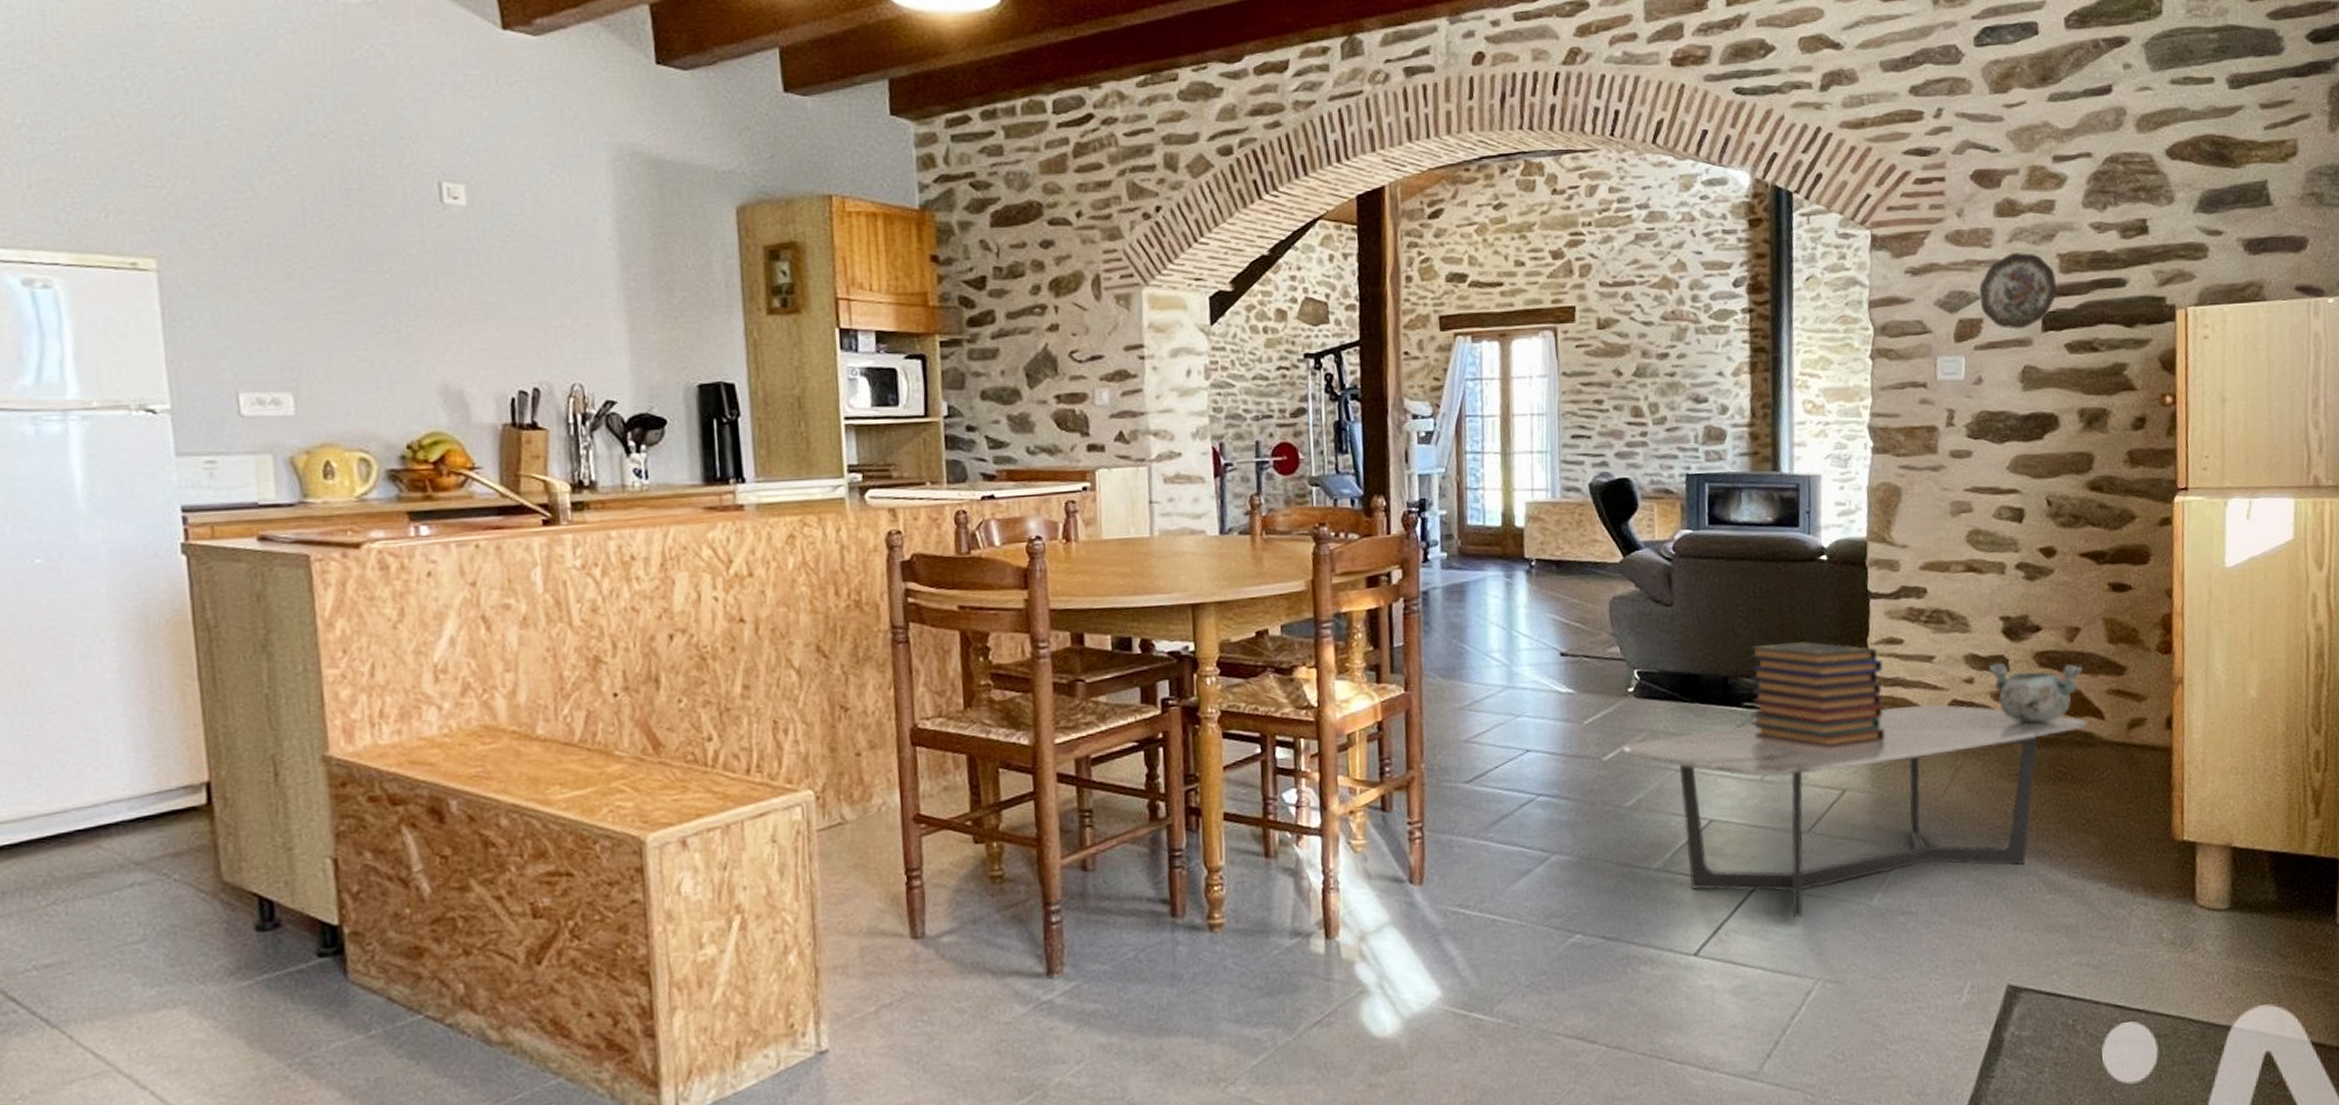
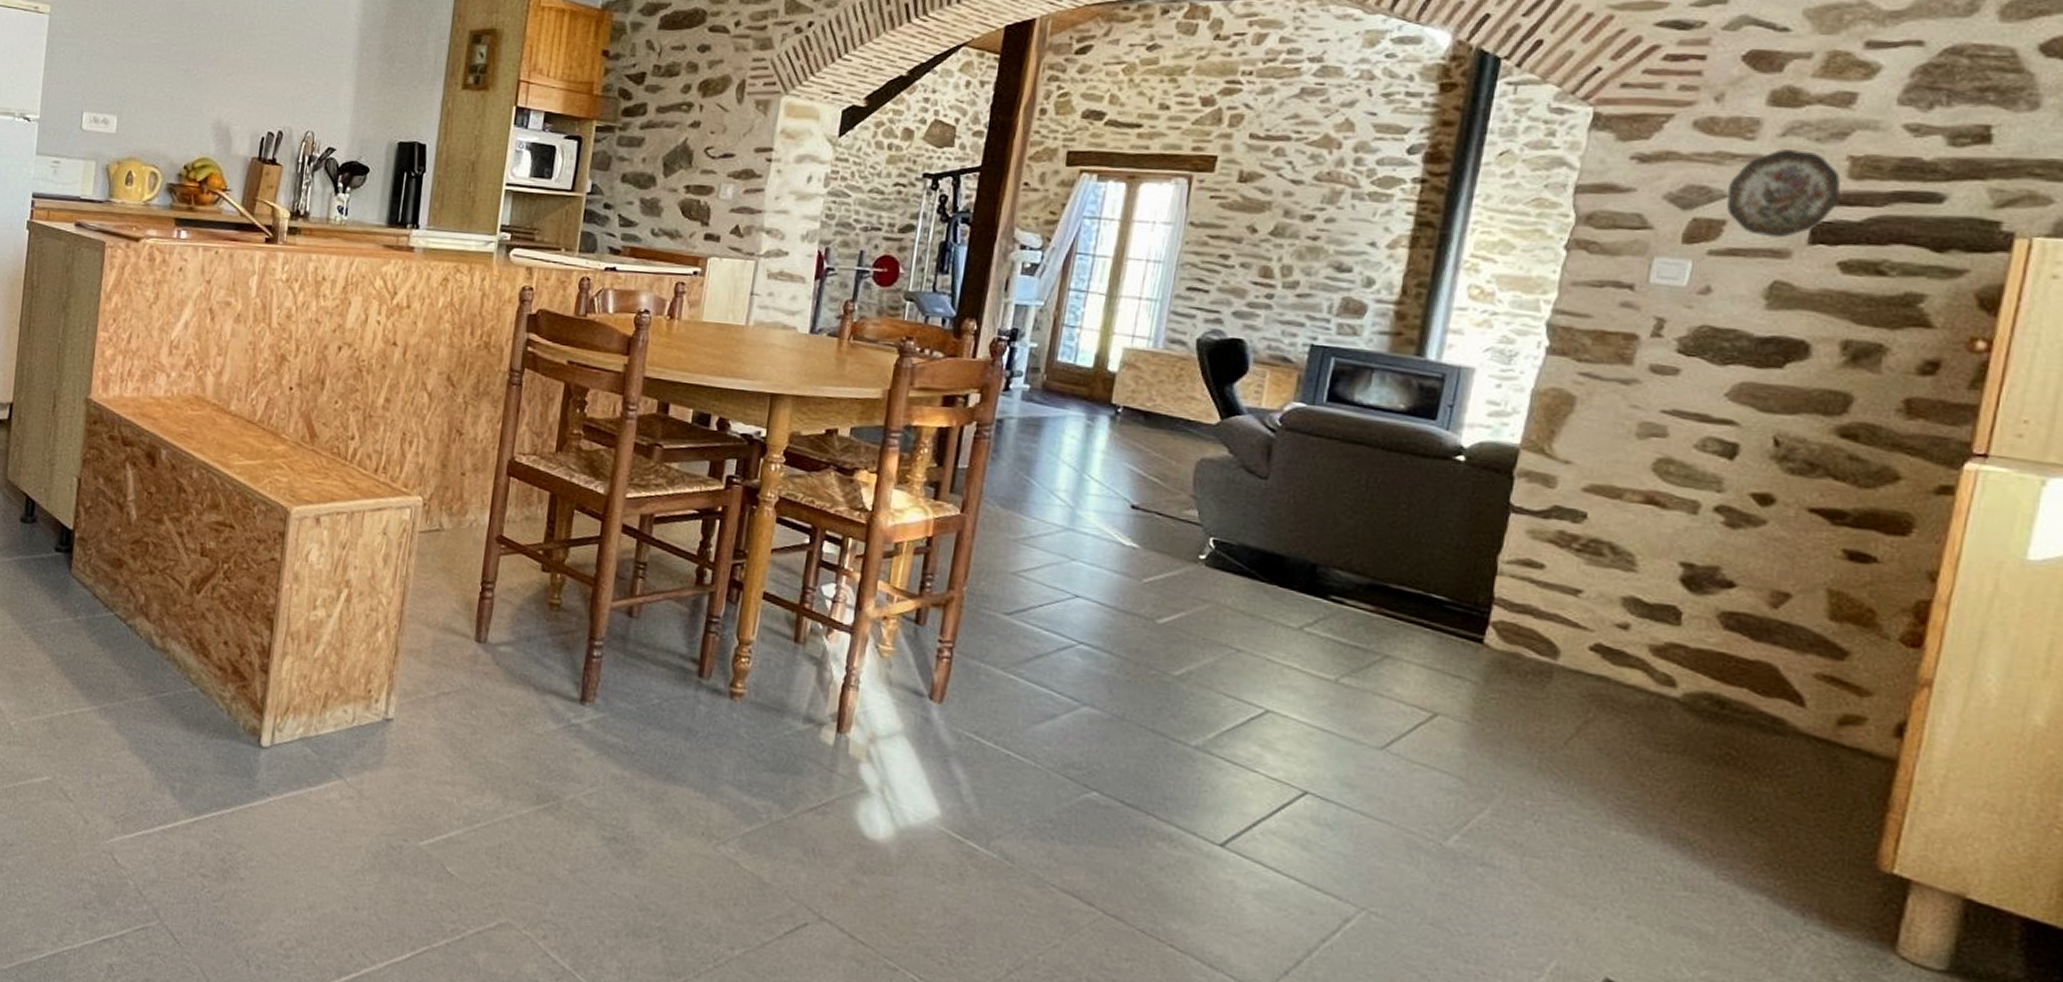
coffee table: present [1622,703,2087,918] -> none [1181,611,1779,848]
book stack: present [1749,641,1885,749] -> none [1335,537,1512,670]
decorative bowl: present [1988,662,2082,723] -> none [1652,612,1785,694]

